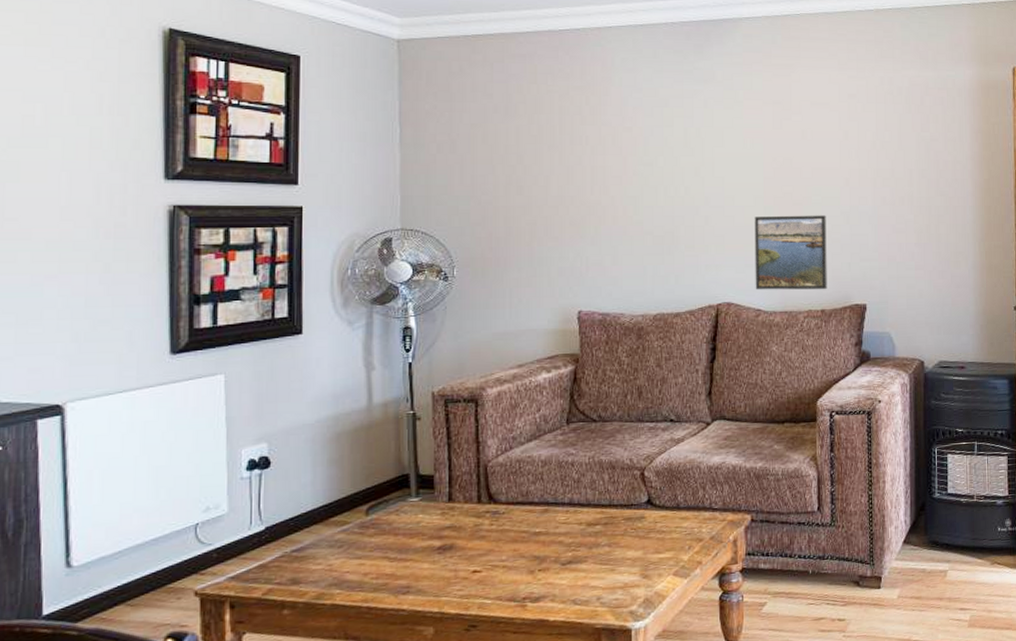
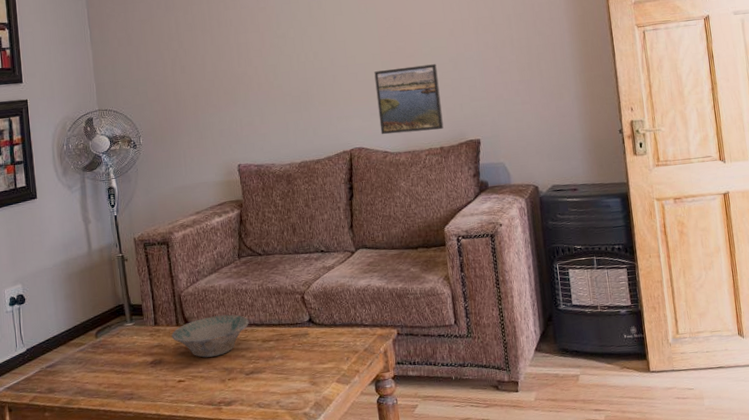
bowl: none [470,491,572,543] -> present [171,314,249,358]

